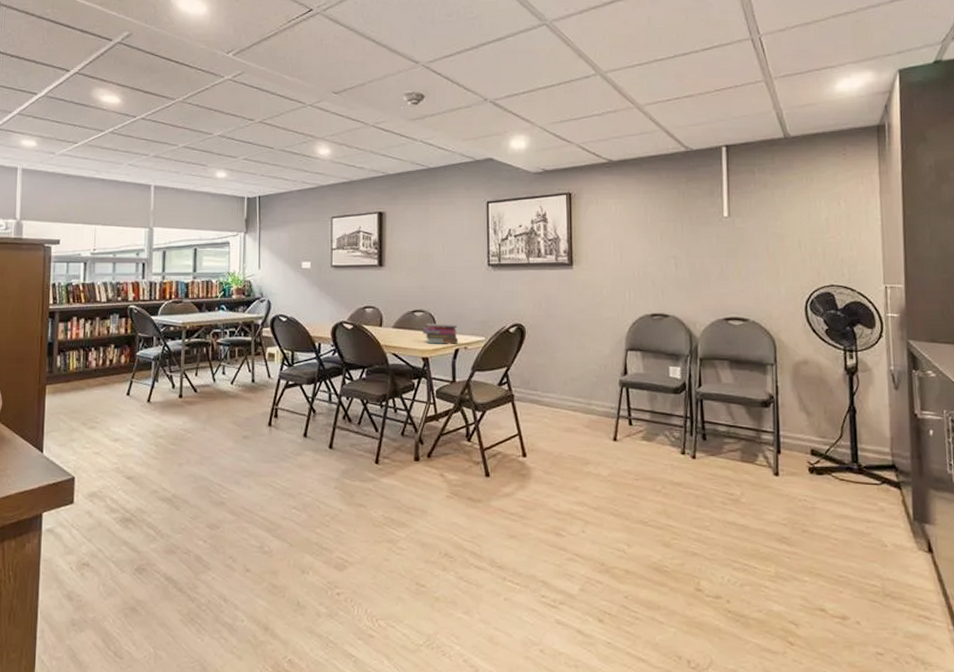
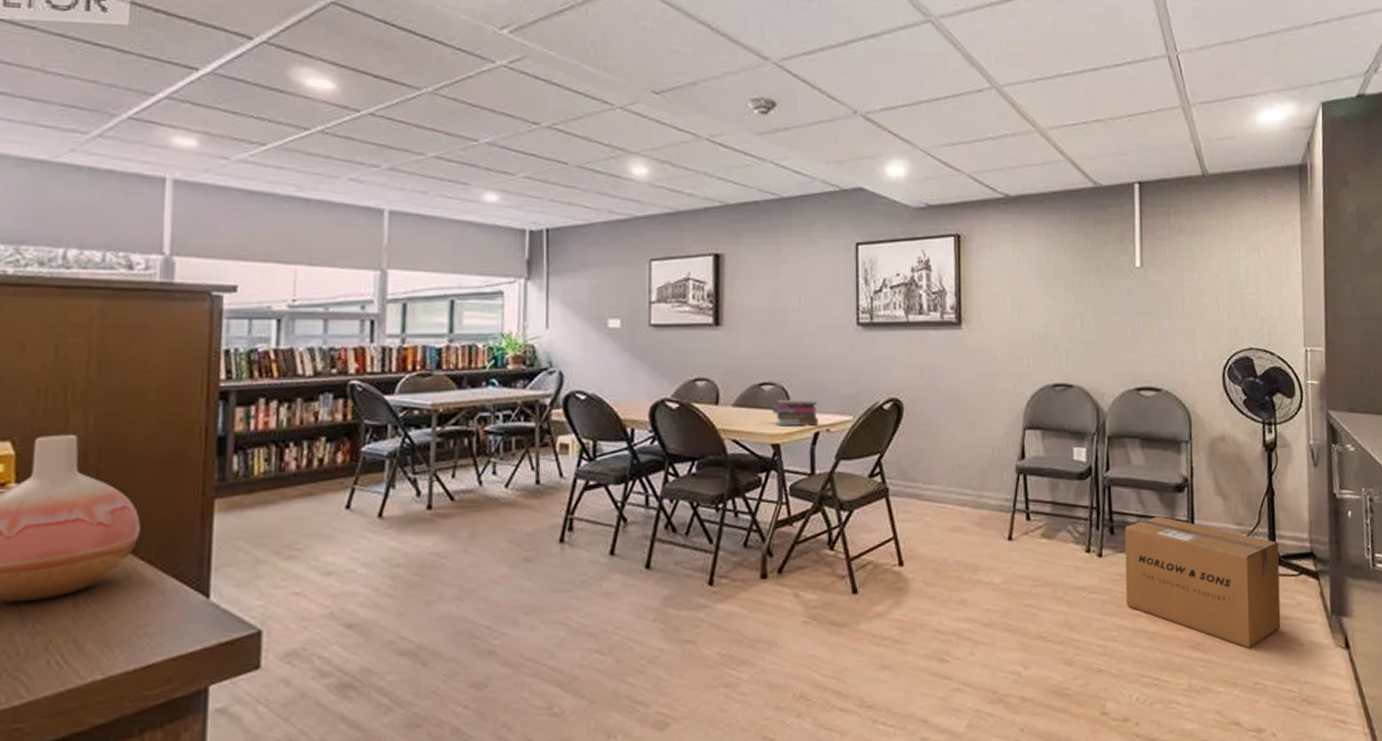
box: none [716,427,864,546] -> present [1124,516,1281,649]

